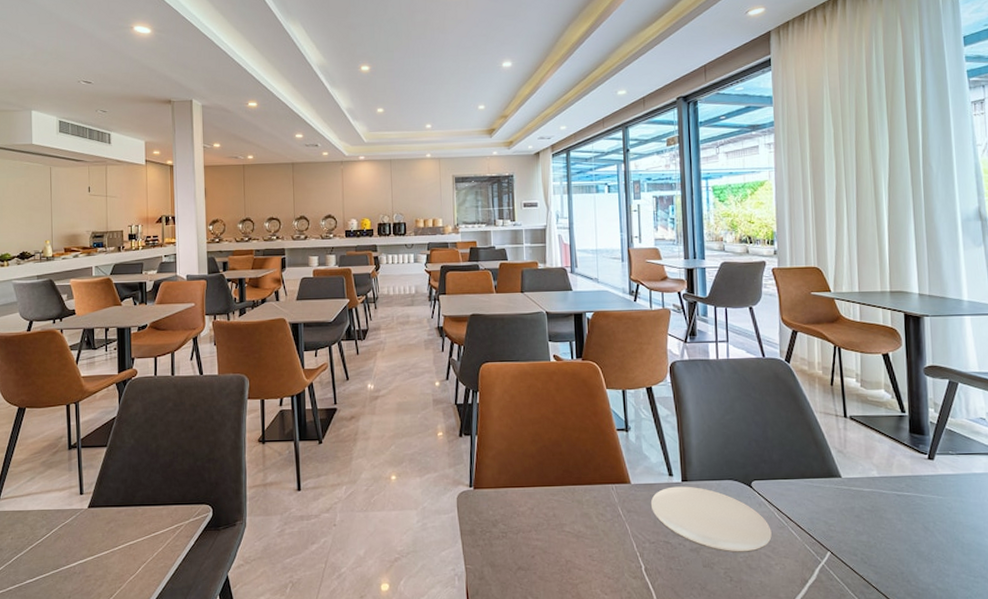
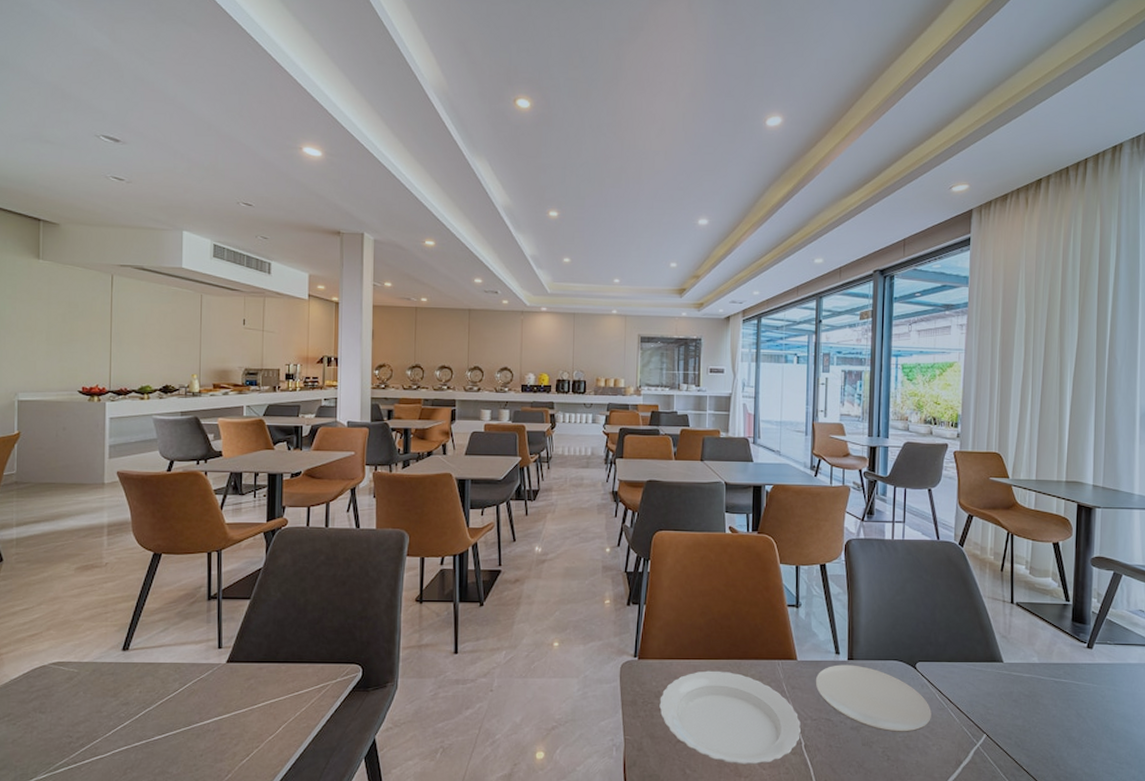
plate: none [497,497,641,590] -> present [659,670,802,765]

